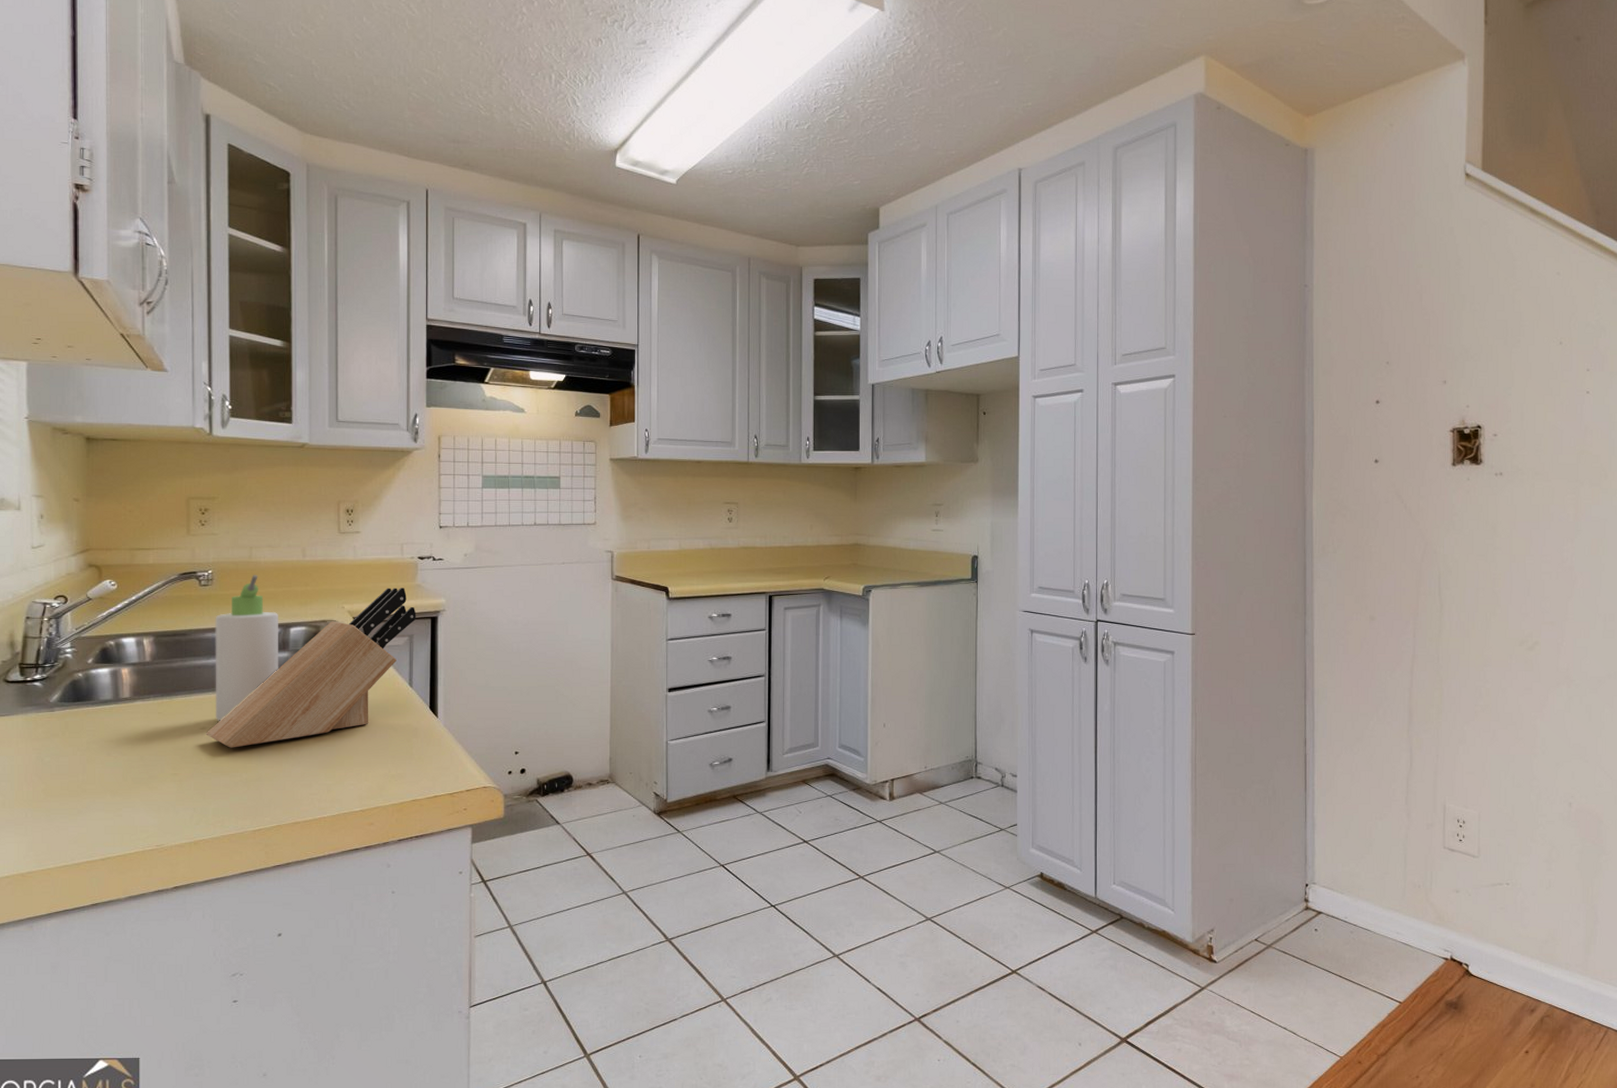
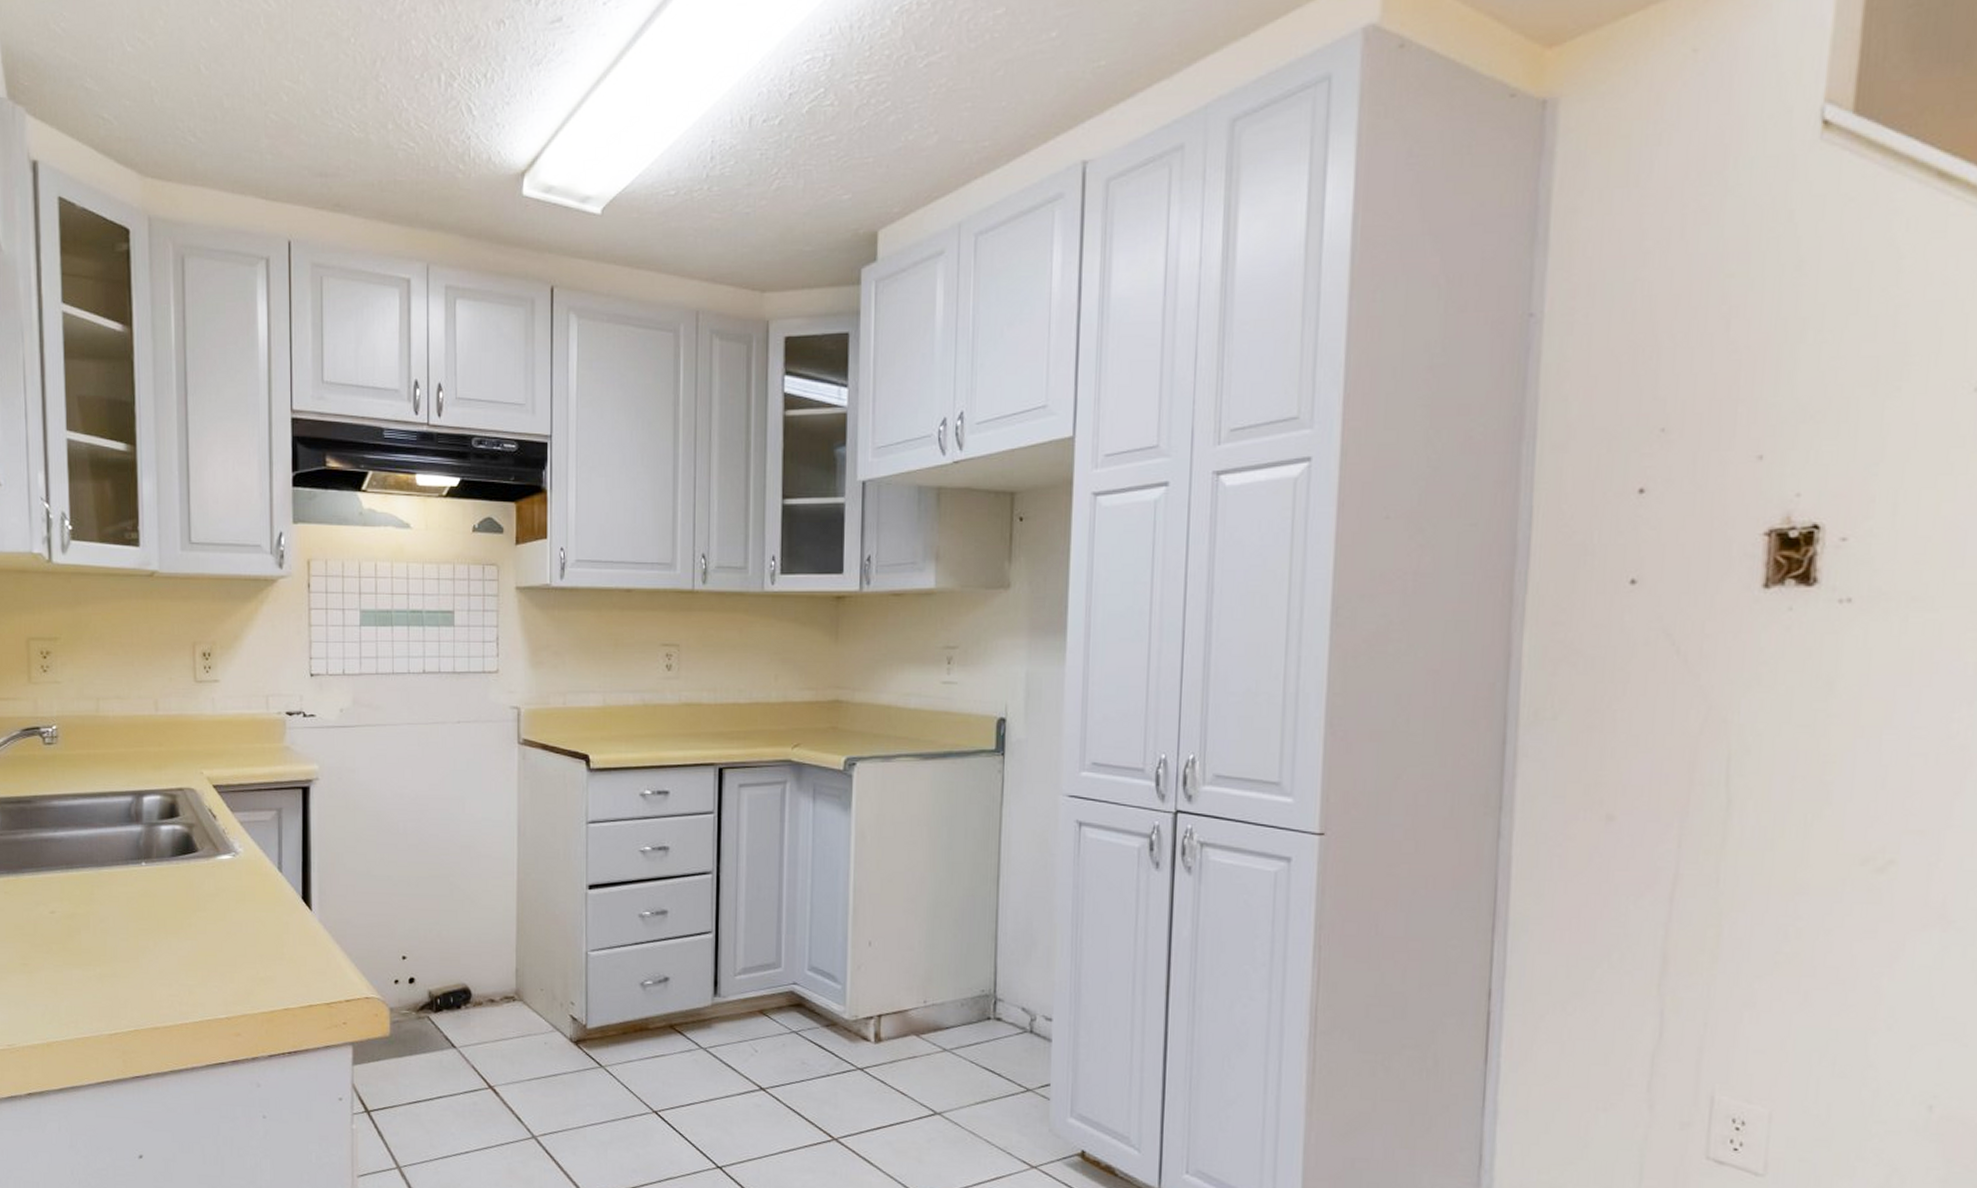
knife block: present [206,588,416,748] -> none [56,750,285,937]
bottle: present [215,574,278,721] -> none [61,731,131,905]

